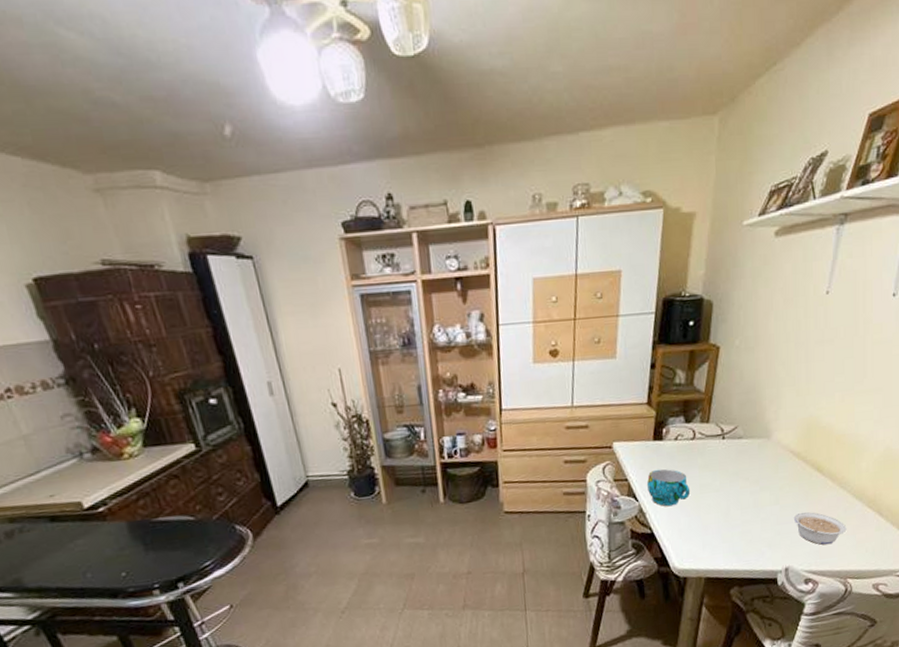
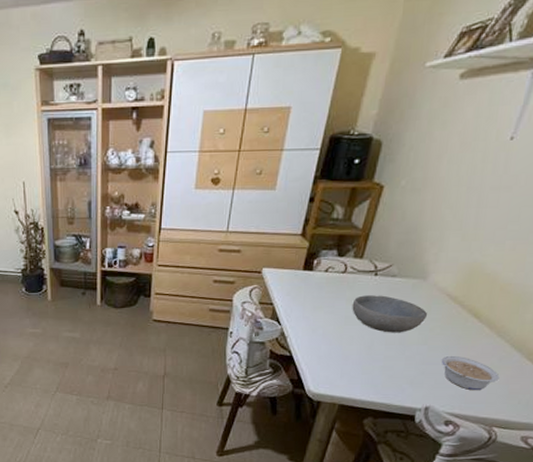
cup: present [646,468,691,507] -> none [291,297,335,334]
bowl: none [705,458,776,497] -> present [352,295,428,333]

